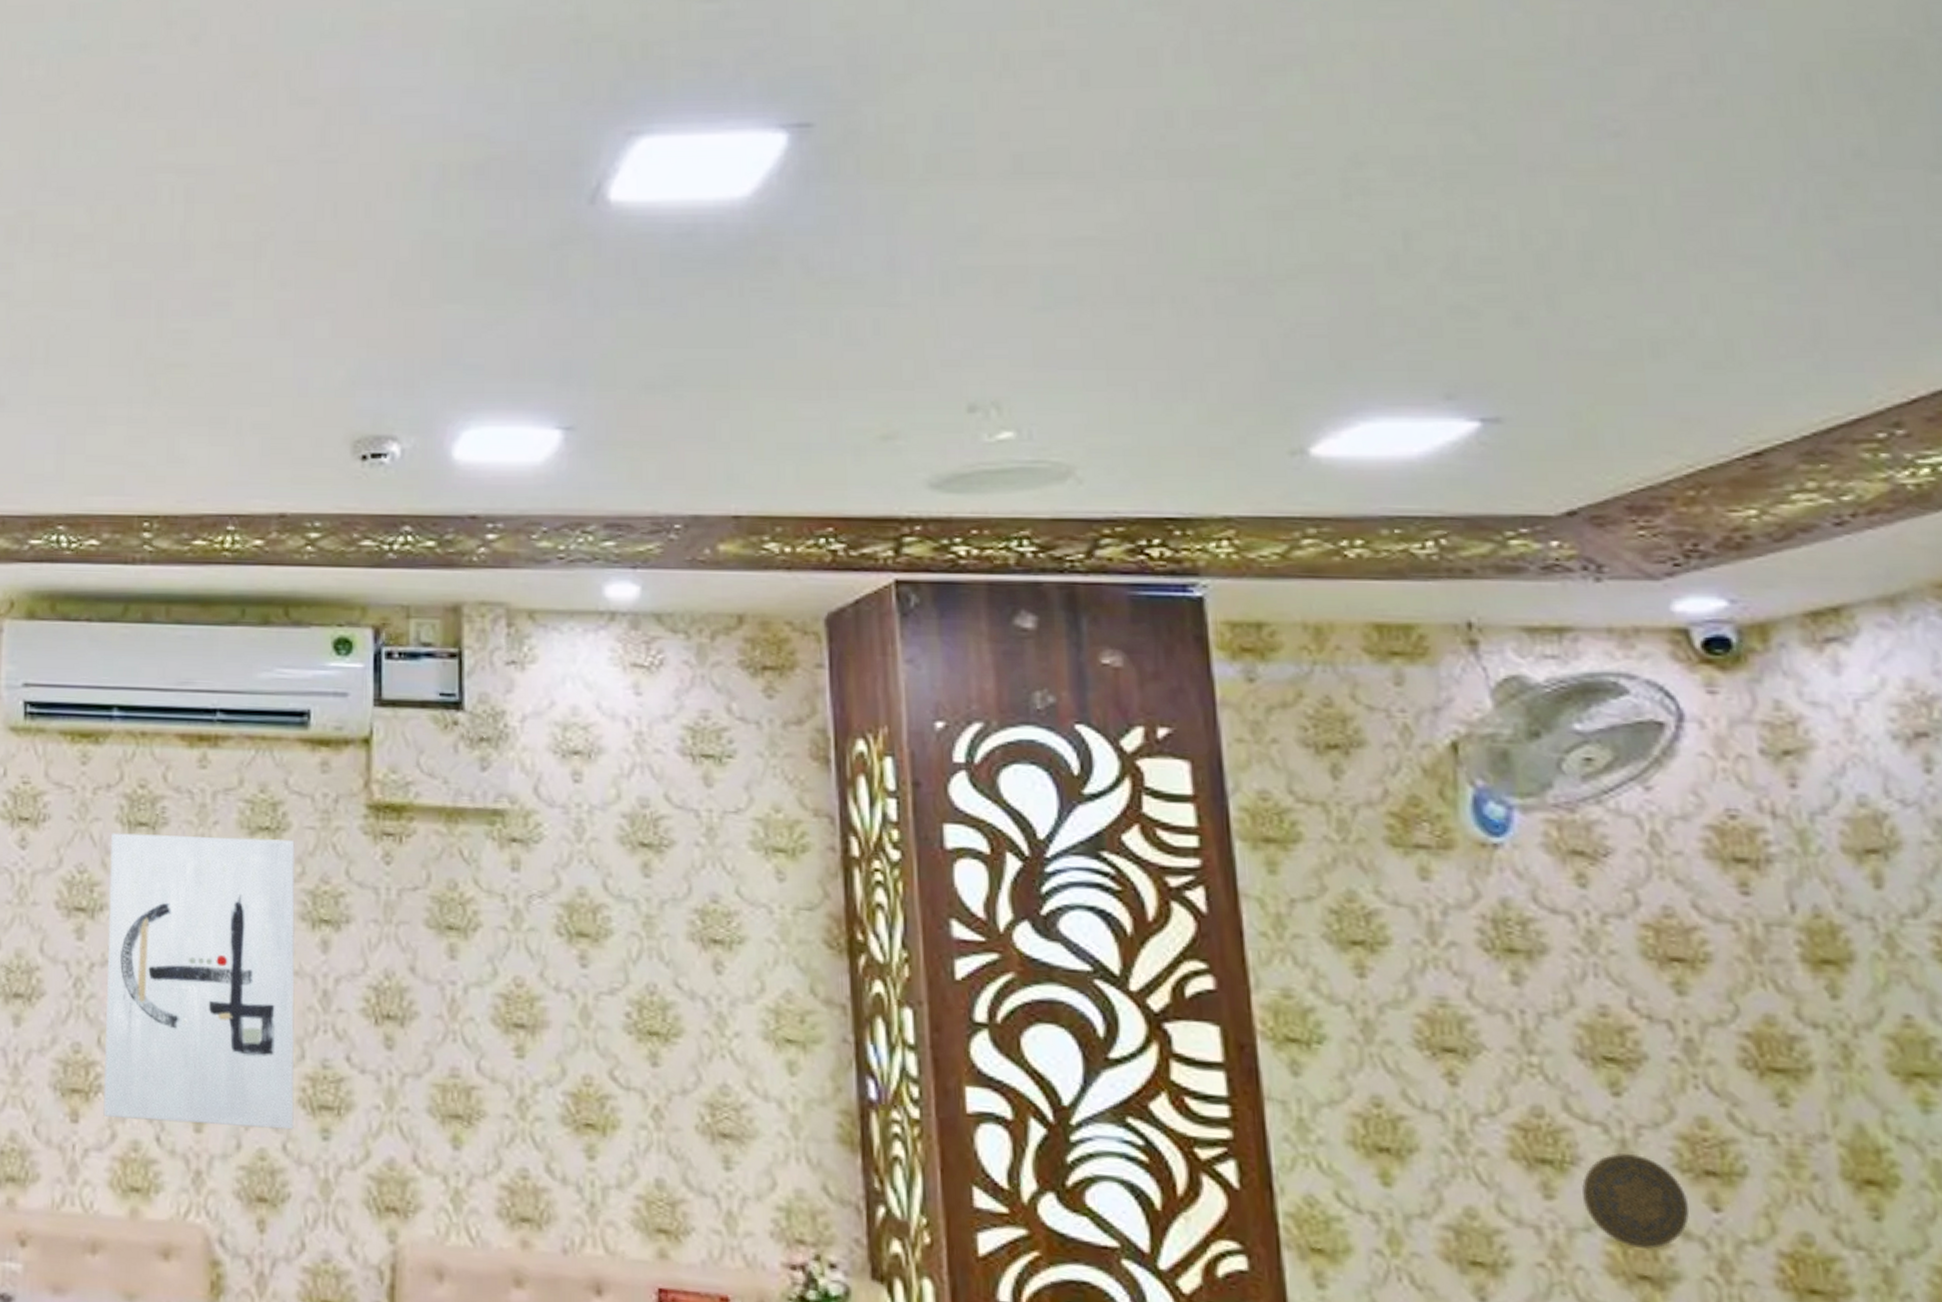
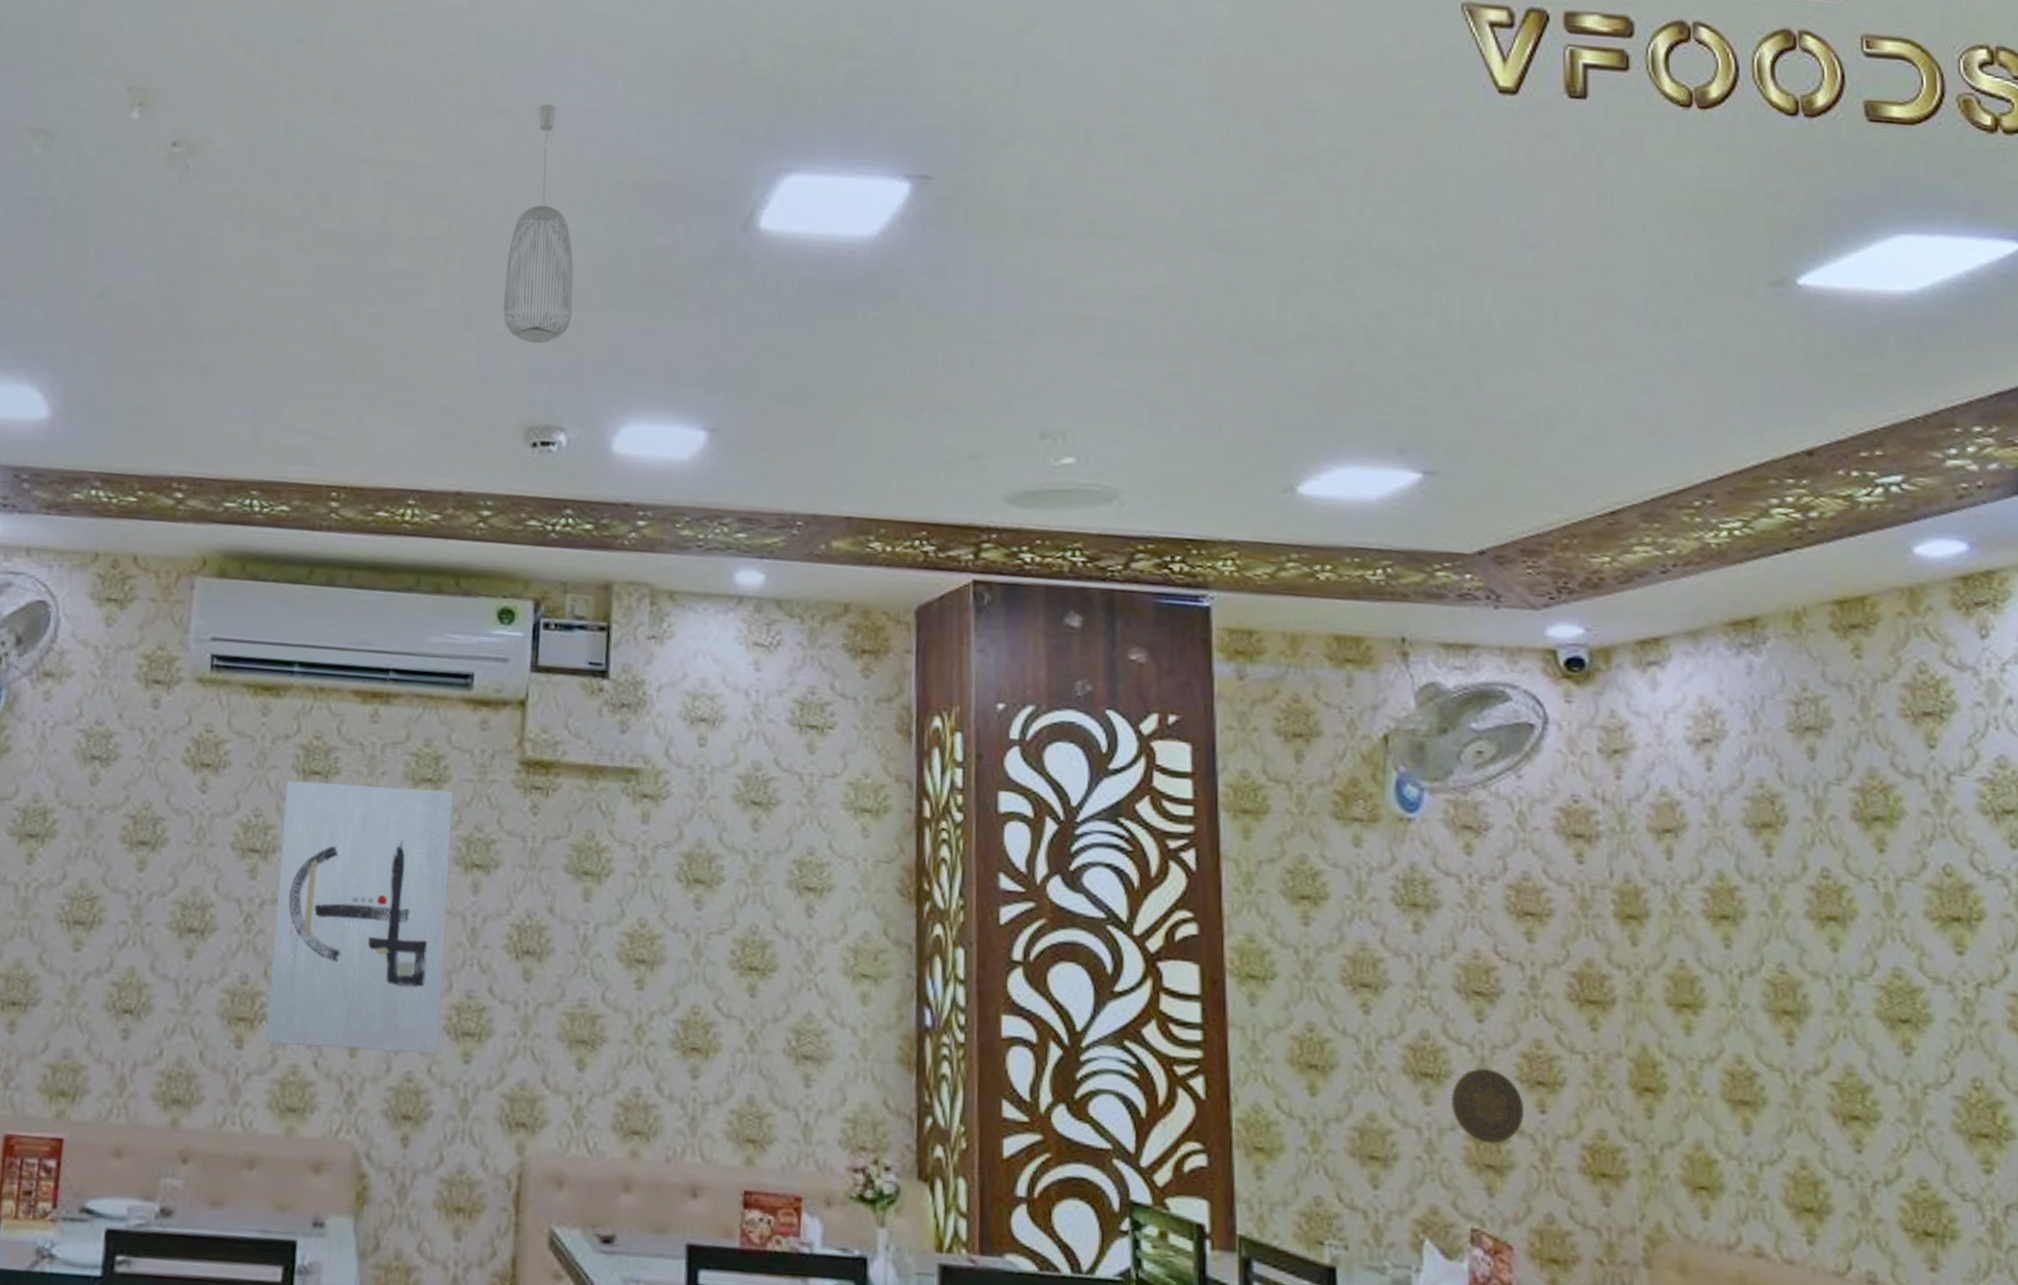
pendant light: none [320,87,399,347] -> present [502,104,574,344]

